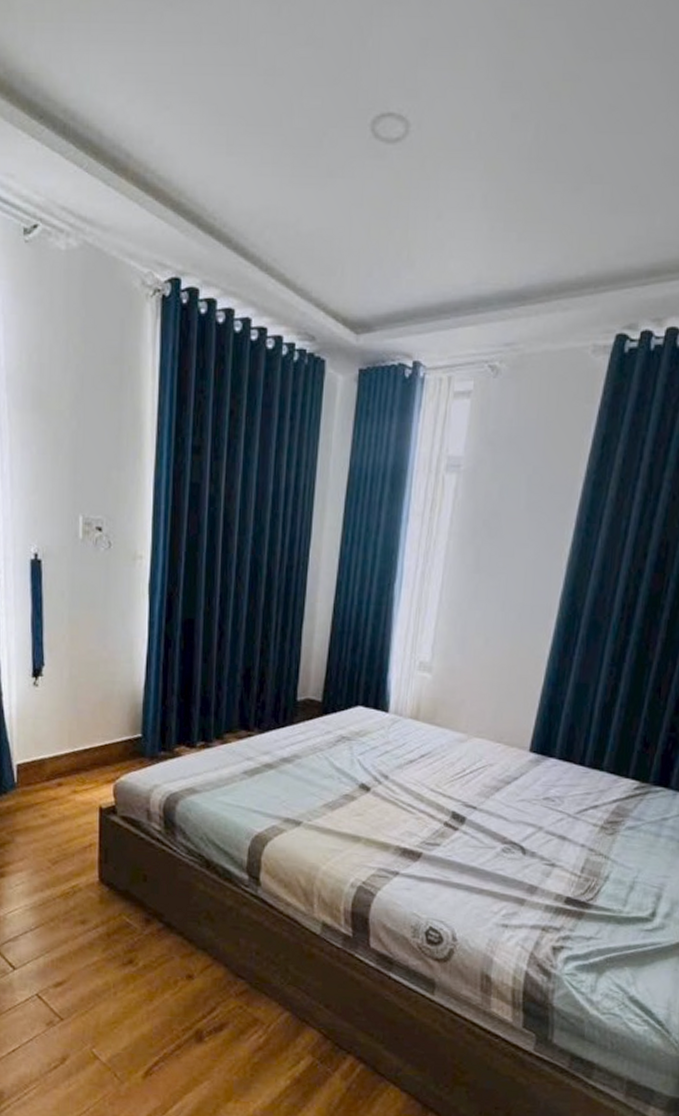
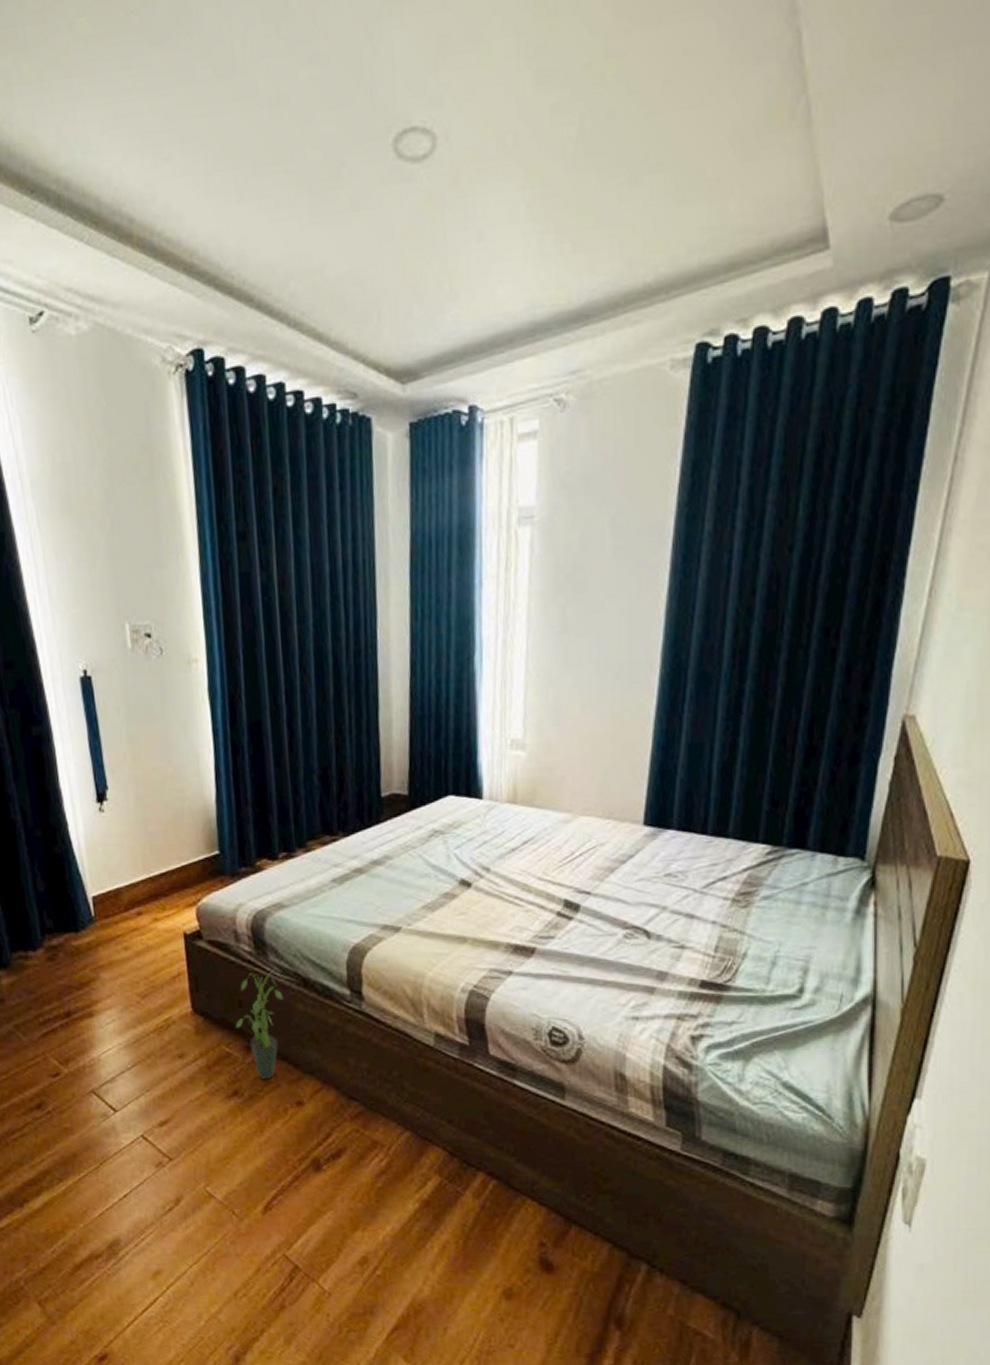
potted plant: none [137,850,187,952] -> present [235,972,284,1080]

